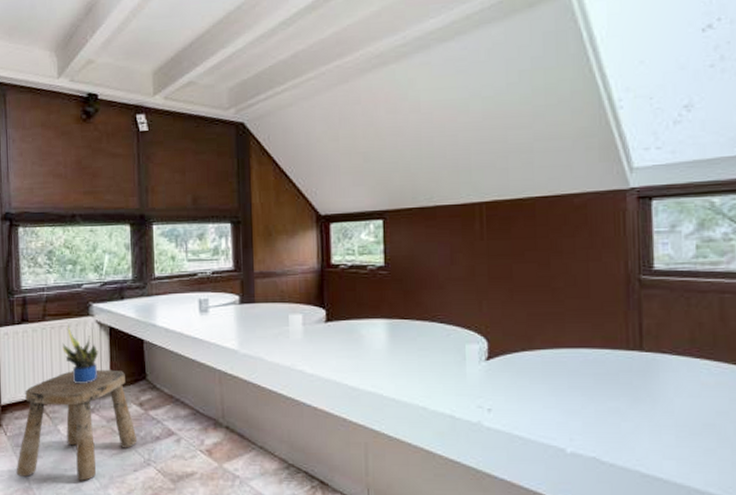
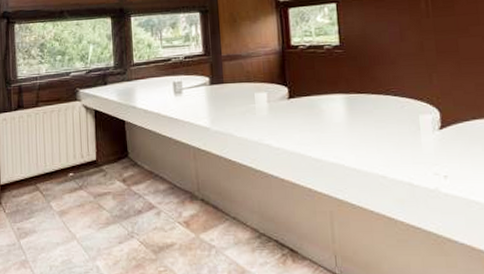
stool: present [16,369,138,481] -> none [14,149,122,254]
potted plant: present [62,325,99,384] -> none [53,110,86,164]

